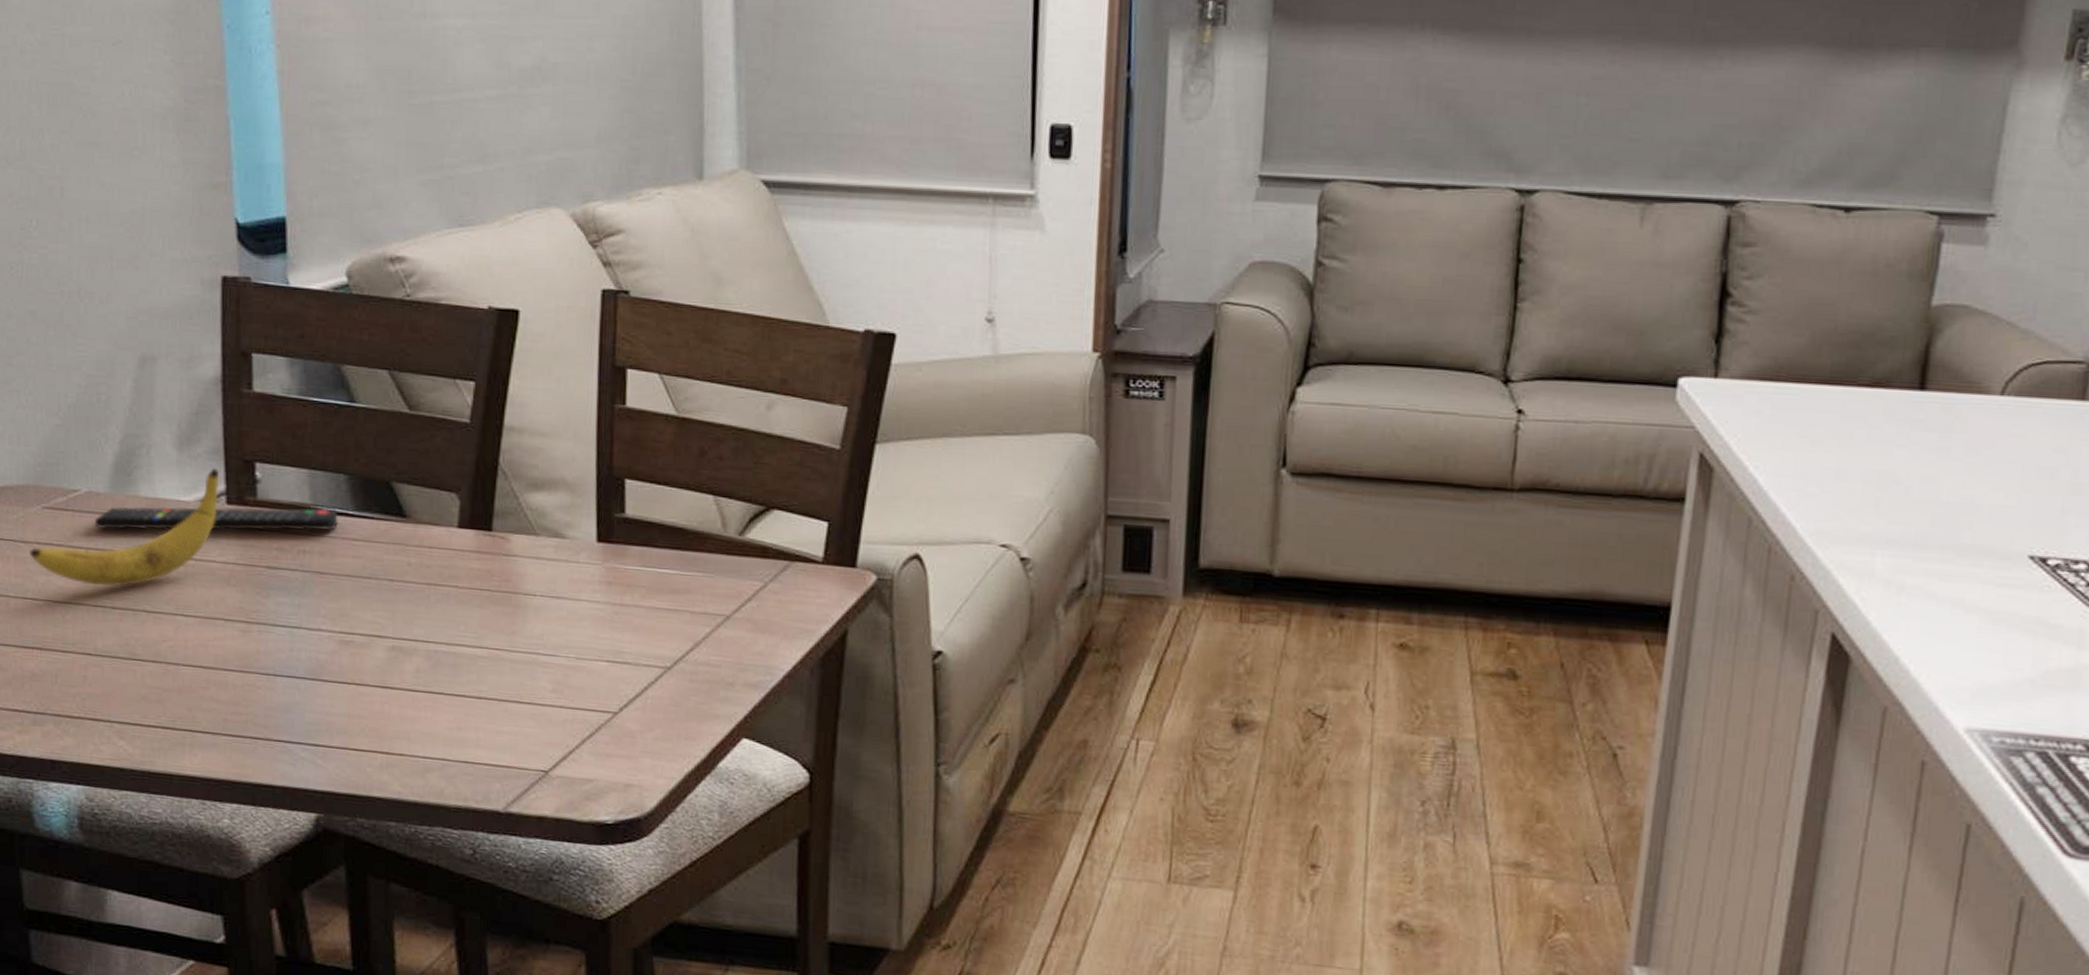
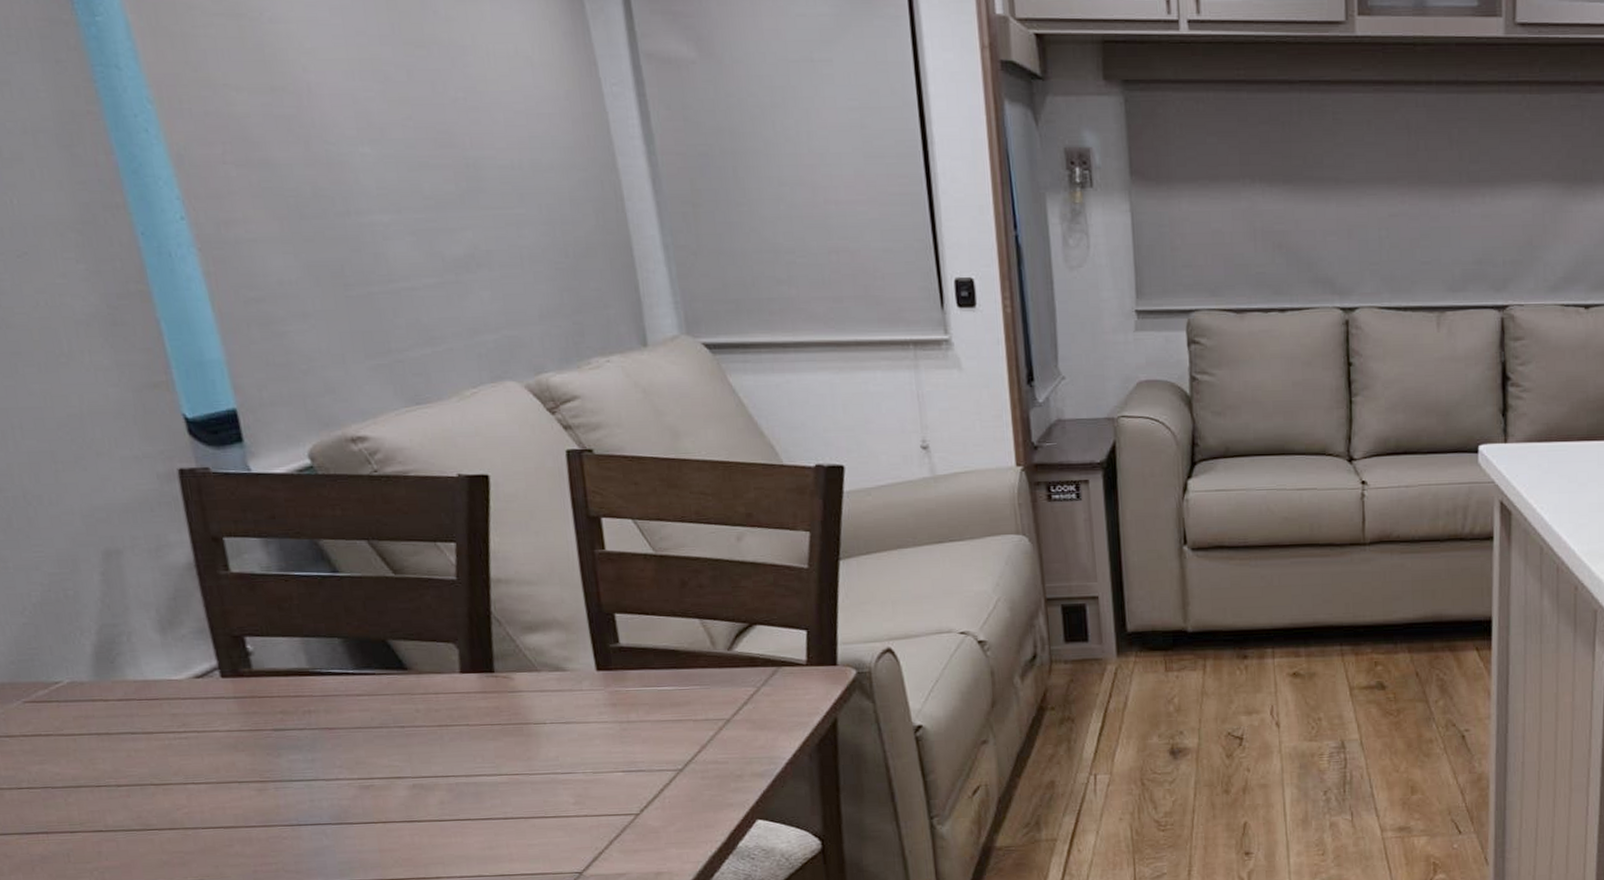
banana: present [30,467,220,587] -> none [17,645,213,768]
remote control: present [94,506,338,531] -> none [82,670,340,716]

